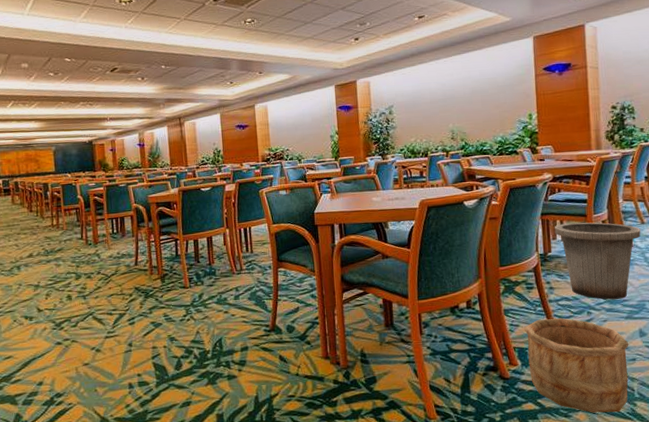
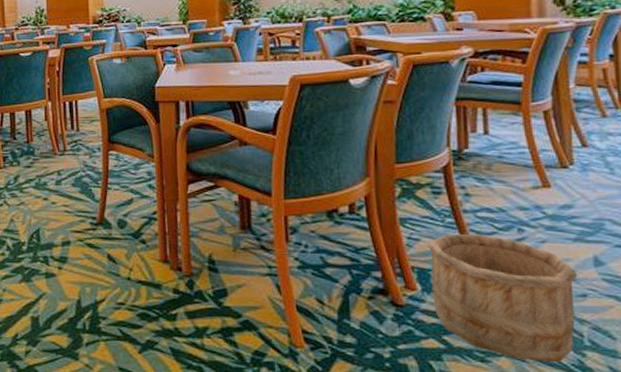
trash can: present [554,222,641,300] -> none [473,111,600,215]

